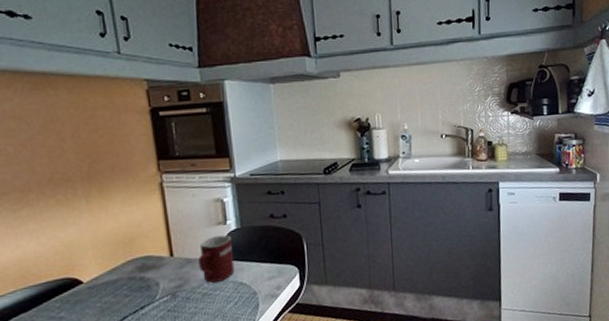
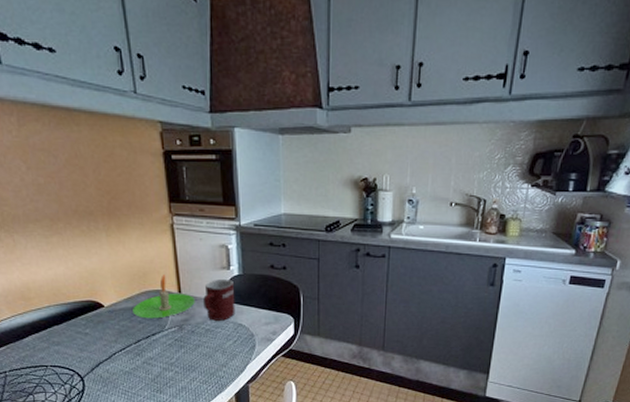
candle: none [117,238,189,291] -> present [133,275,195,319]

